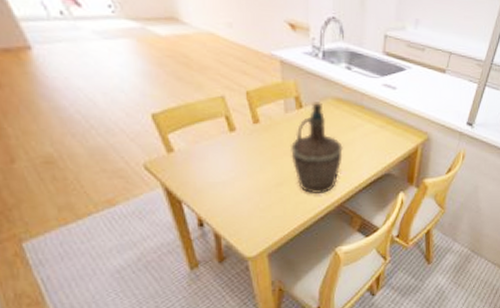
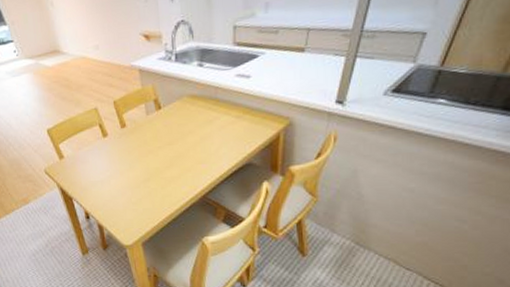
bottle: present [289,102,343,193] -> none [153,101,202,187]

